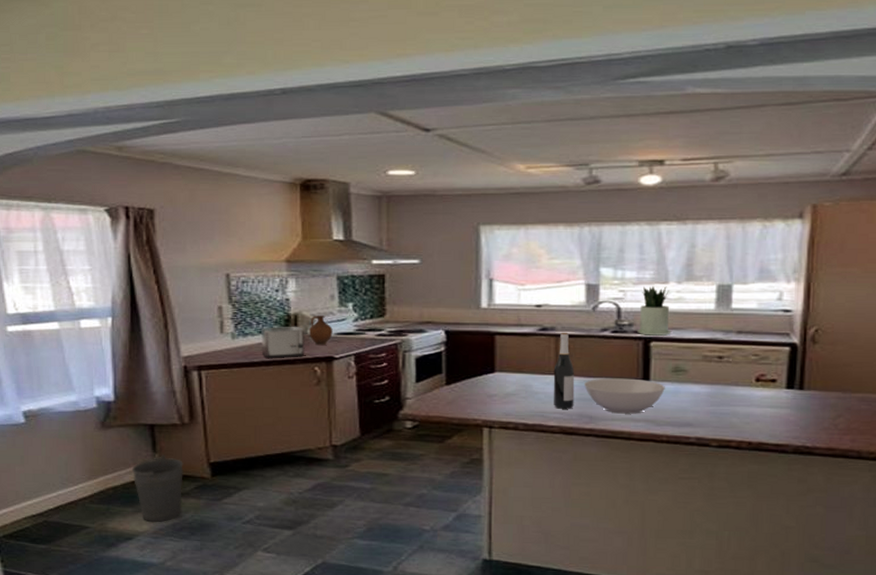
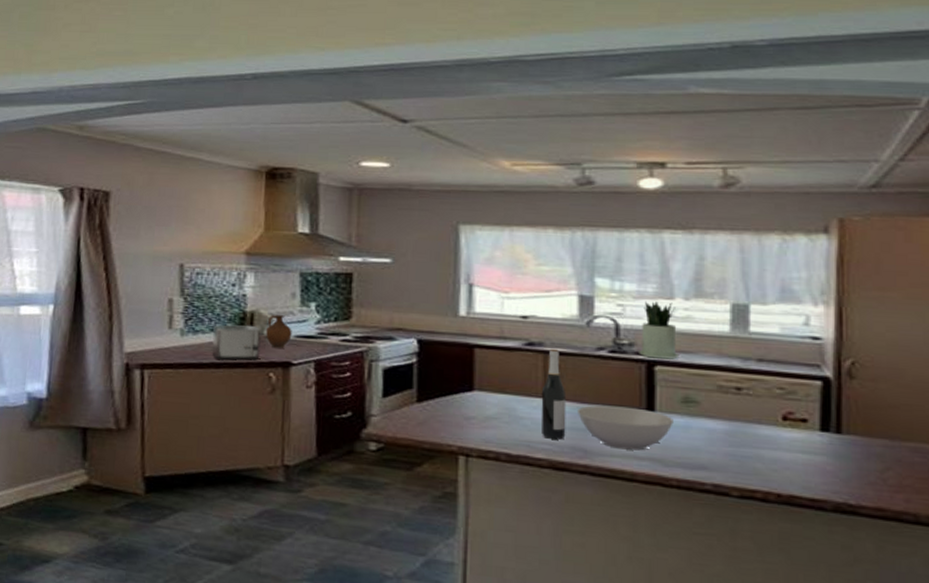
bucket: present [131,455,183,522] -> none [57,464,115,544]

